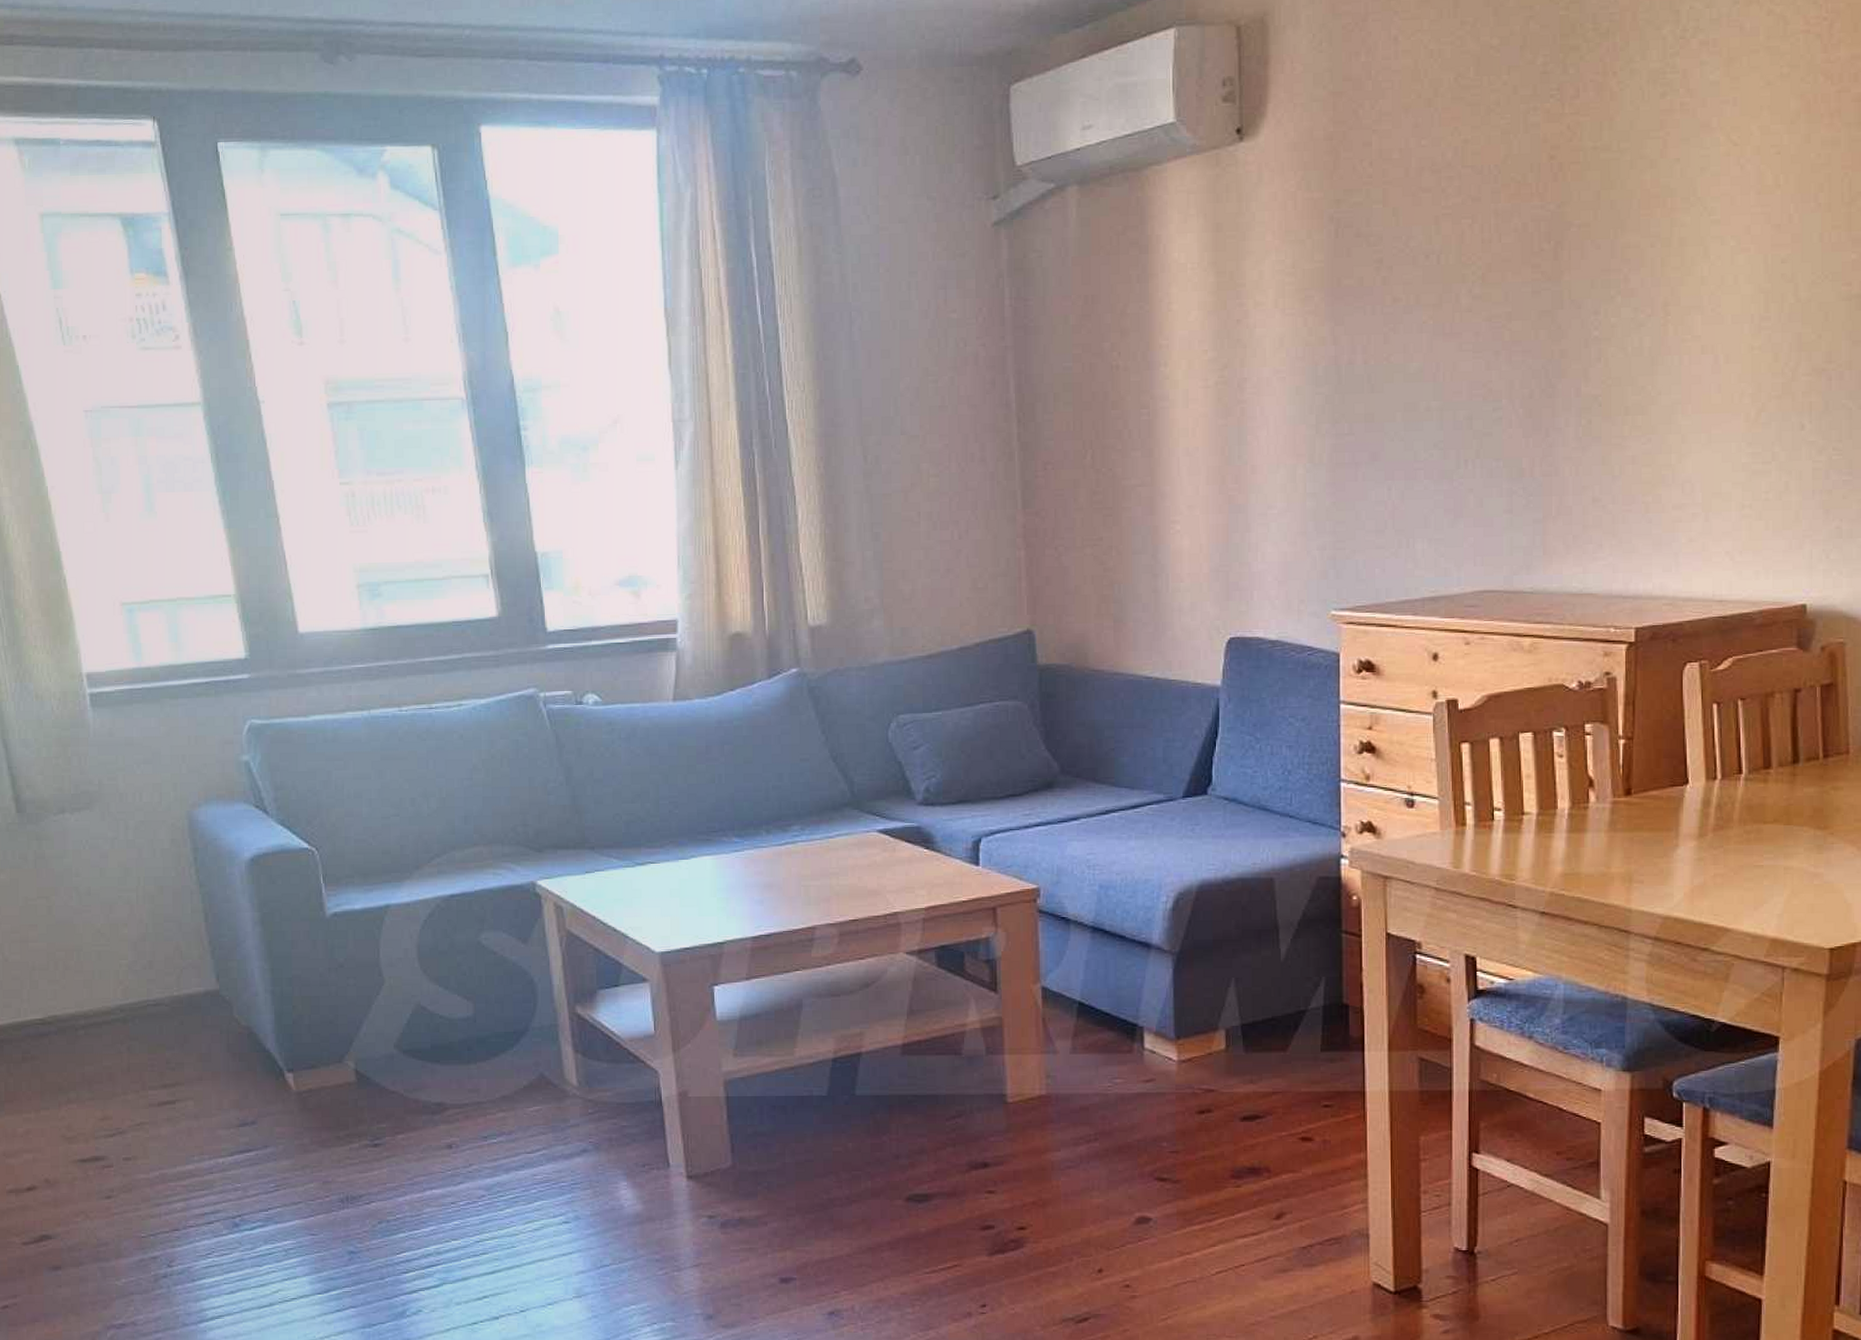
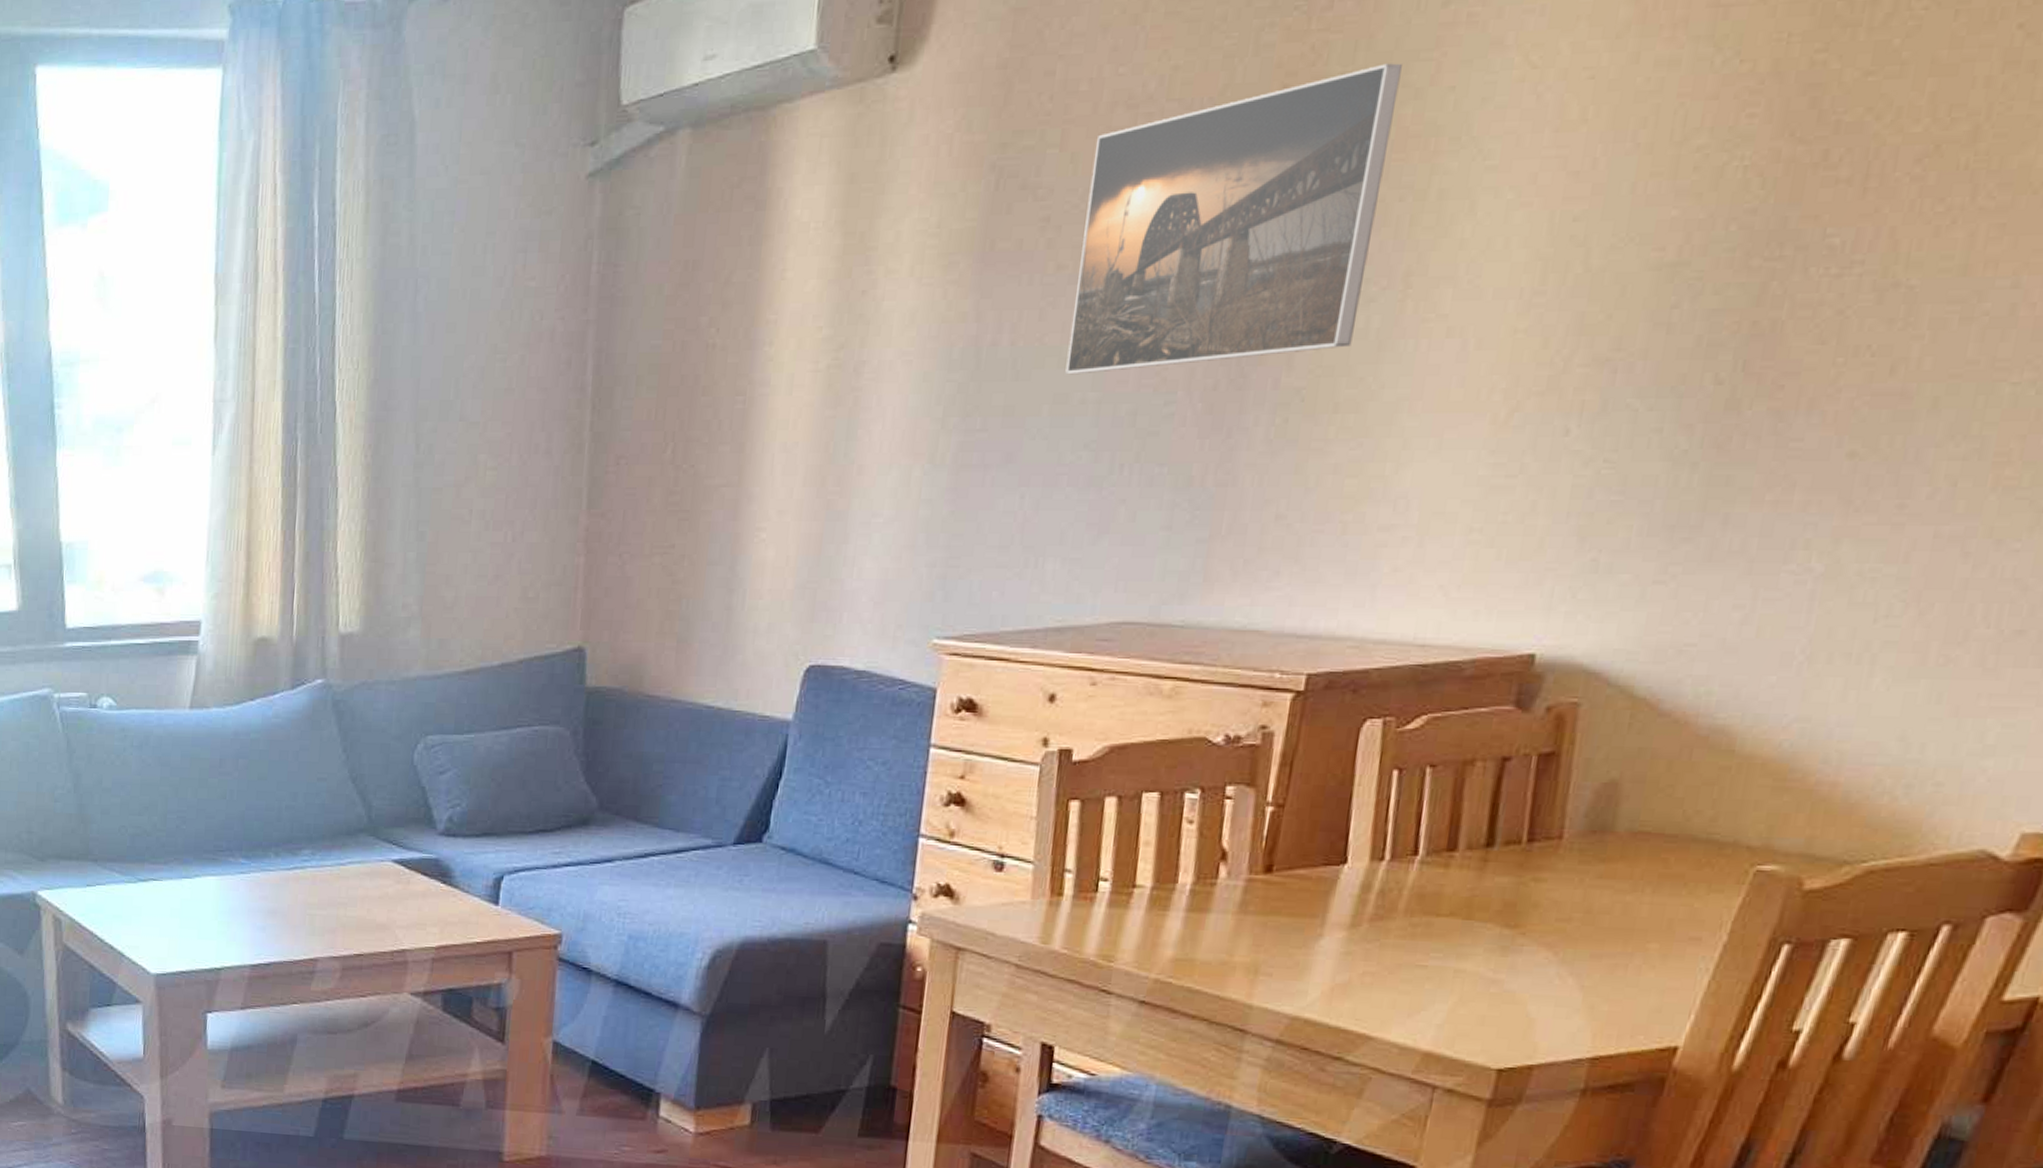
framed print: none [1411,140,1638,387] -> present [1065,63,1402,375]

